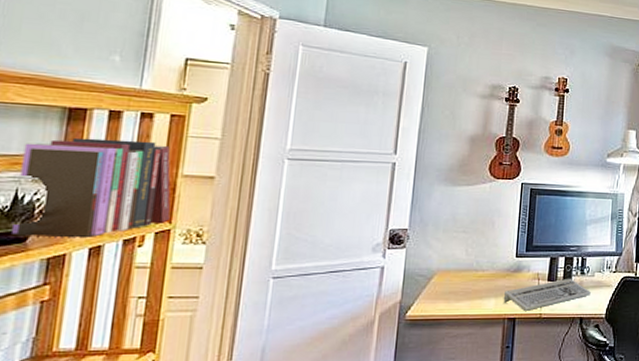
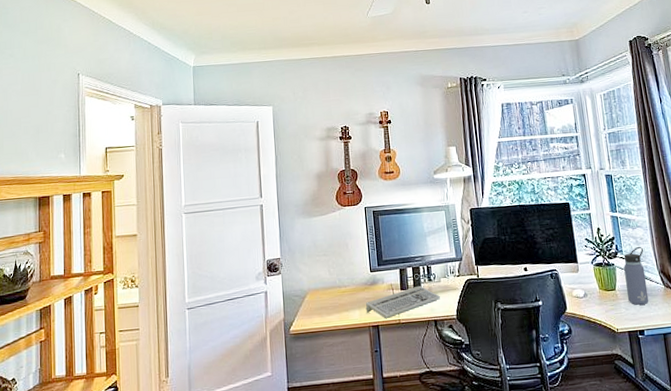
books: present [12,137,171,237] -> none [16,213,112,295]

